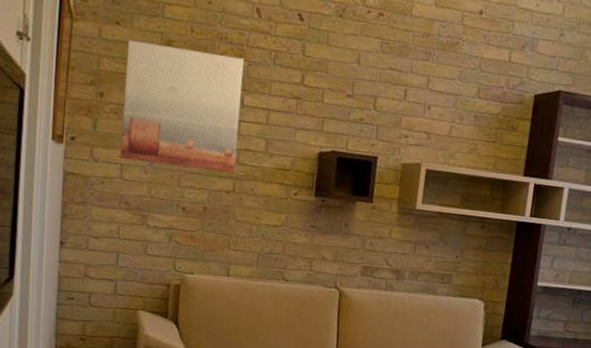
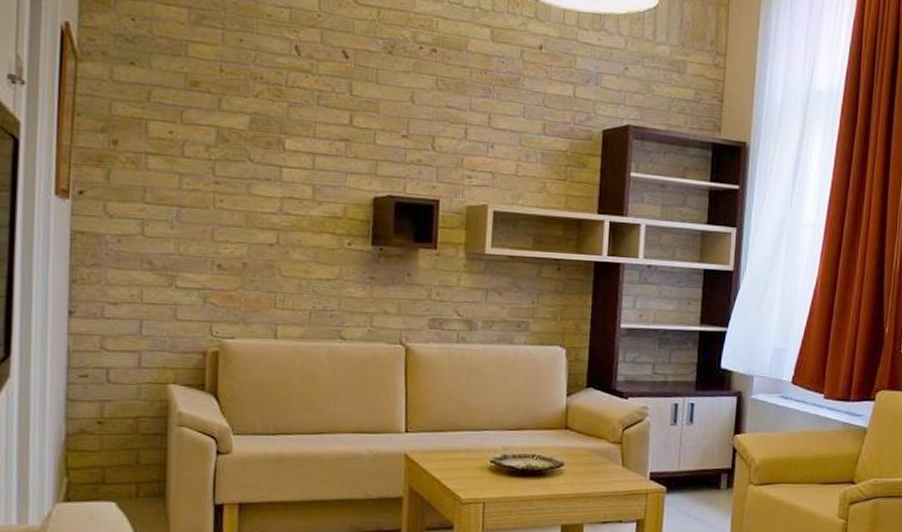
wall art: present [120,39,245,173] -> none [140,81,284,223]

